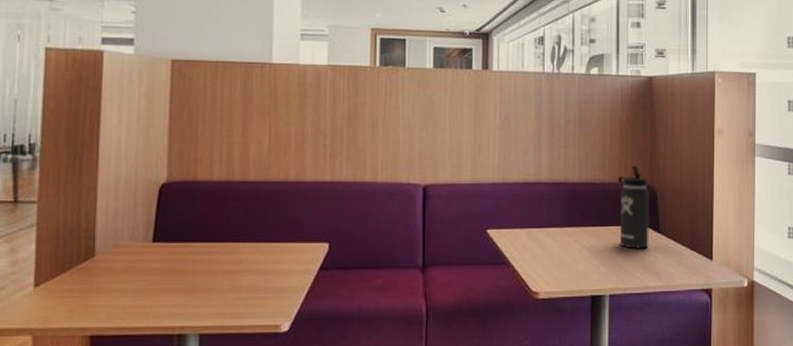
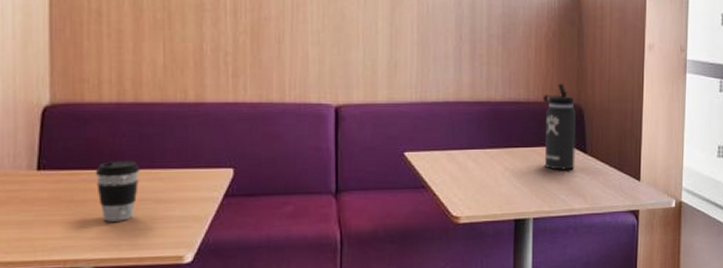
coffee cup: none [203,234,244,291] -> present [95,161,140,222]

